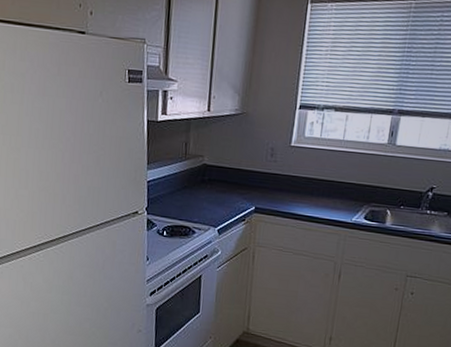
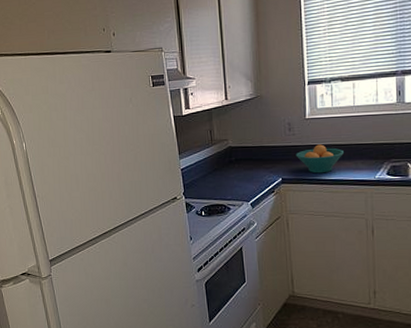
fruit bowl: none [273,176,325,208] -> present [295,144,345,174]

